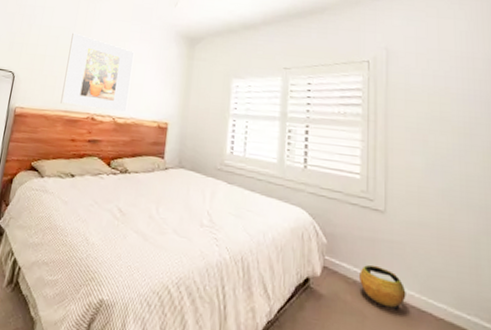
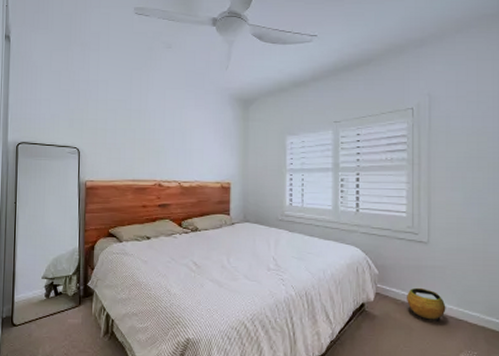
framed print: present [60,32,135,113] -> none [128,104,192,177]

